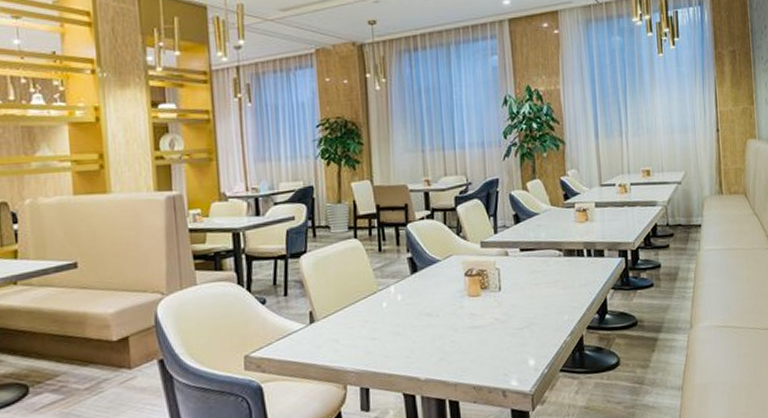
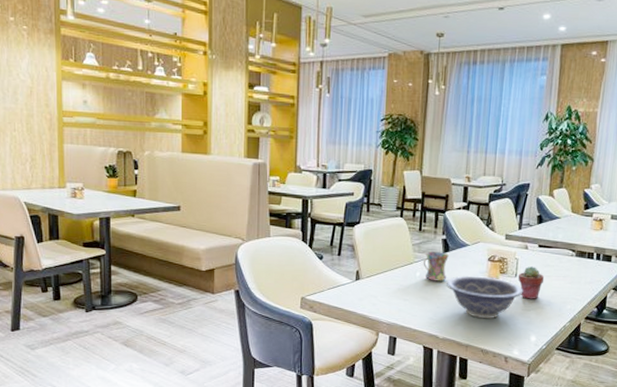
mug: none [389,273,419,311] -> present [423,251,449,281]
decorative bowl: none [420,295,512,348] -> present [447,275,523,319]
potted succulent: none [502,275,533,316] -> present [517,266,545,299]

